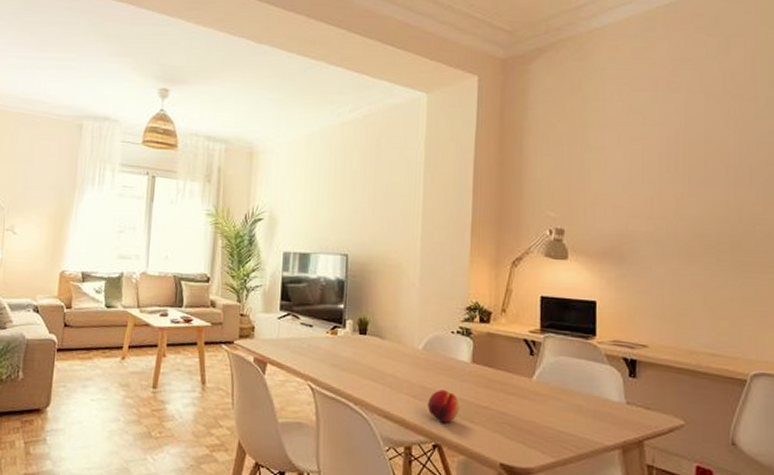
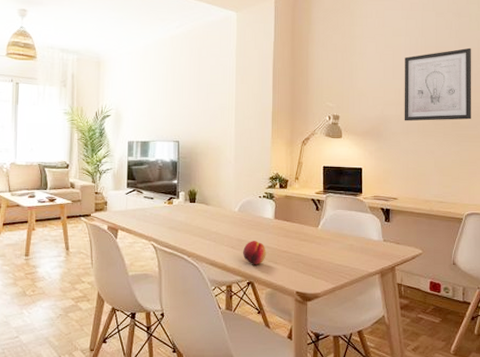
wall art: none [658,142,761,242] -> present [404,47,472,122]

